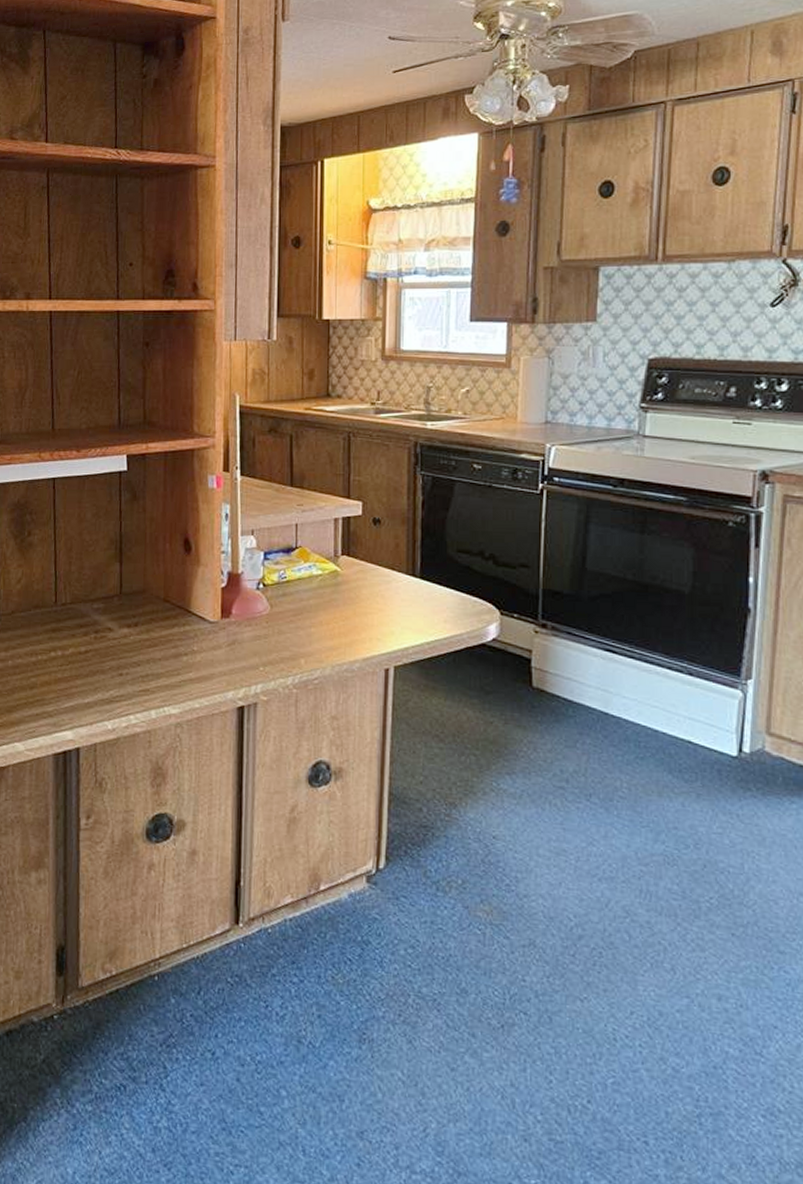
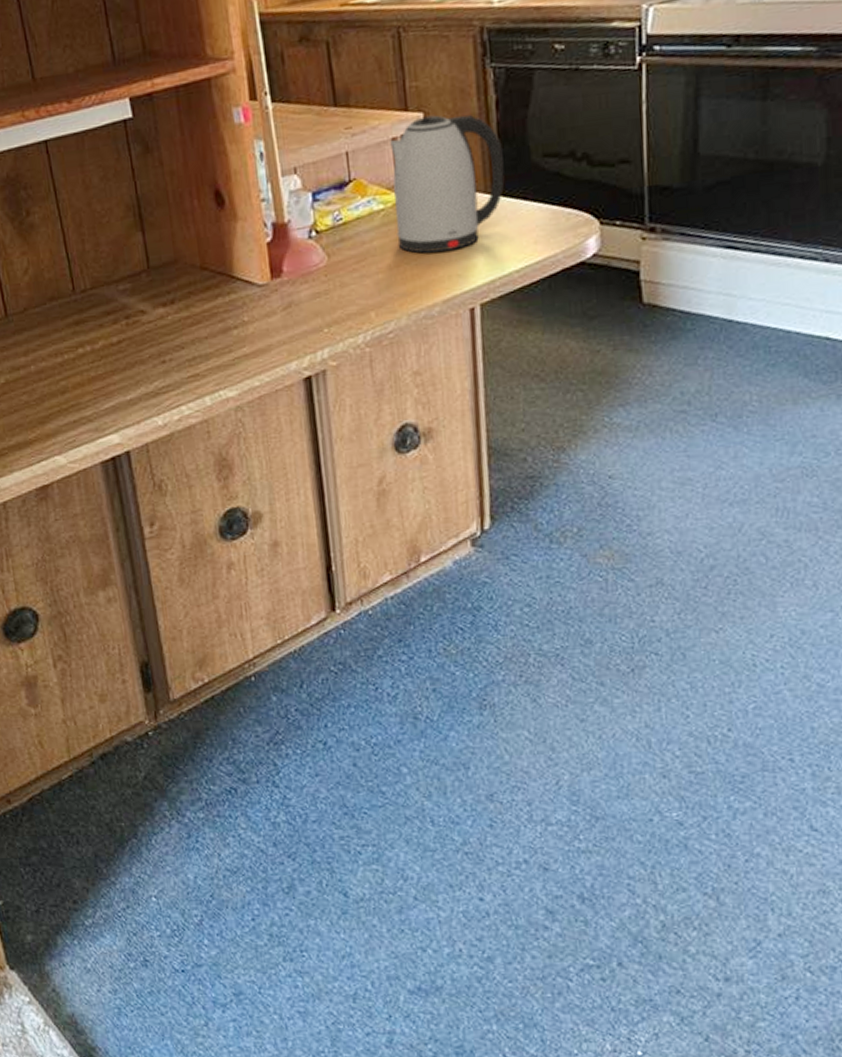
kettle: none [330,505,424,617] -> present [390,115,504,253]

